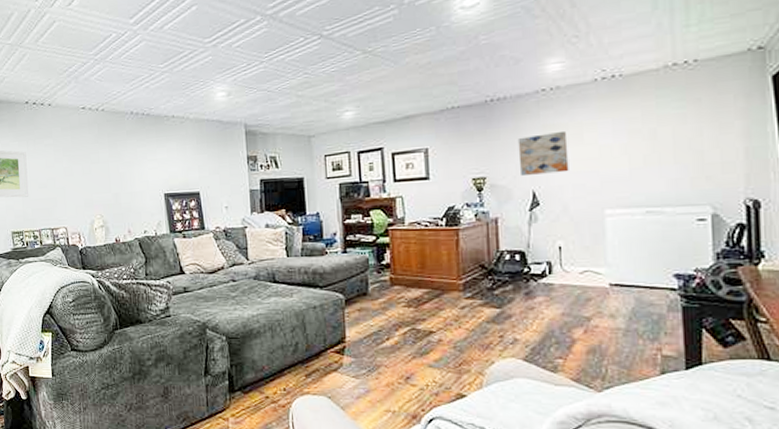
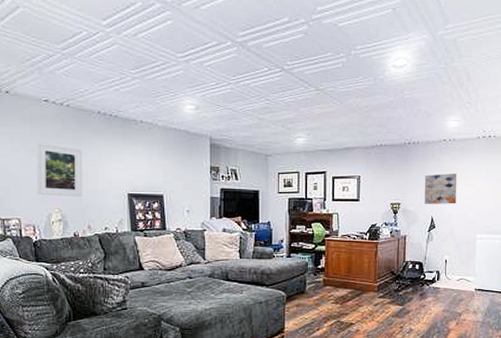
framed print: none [77,150,121,203] -> present [37,143,82,197]

